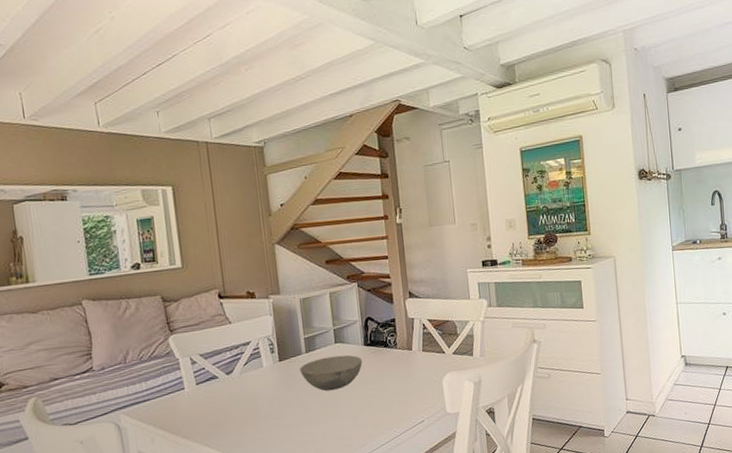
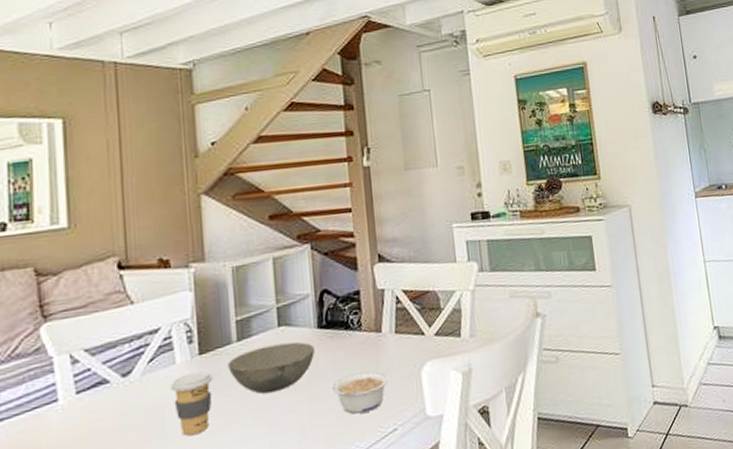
coffee cup: none [260,373,290,418] -> present [171,371,213,436]
legume: none [376,378,418,409] -> present [332,371,390,414]

